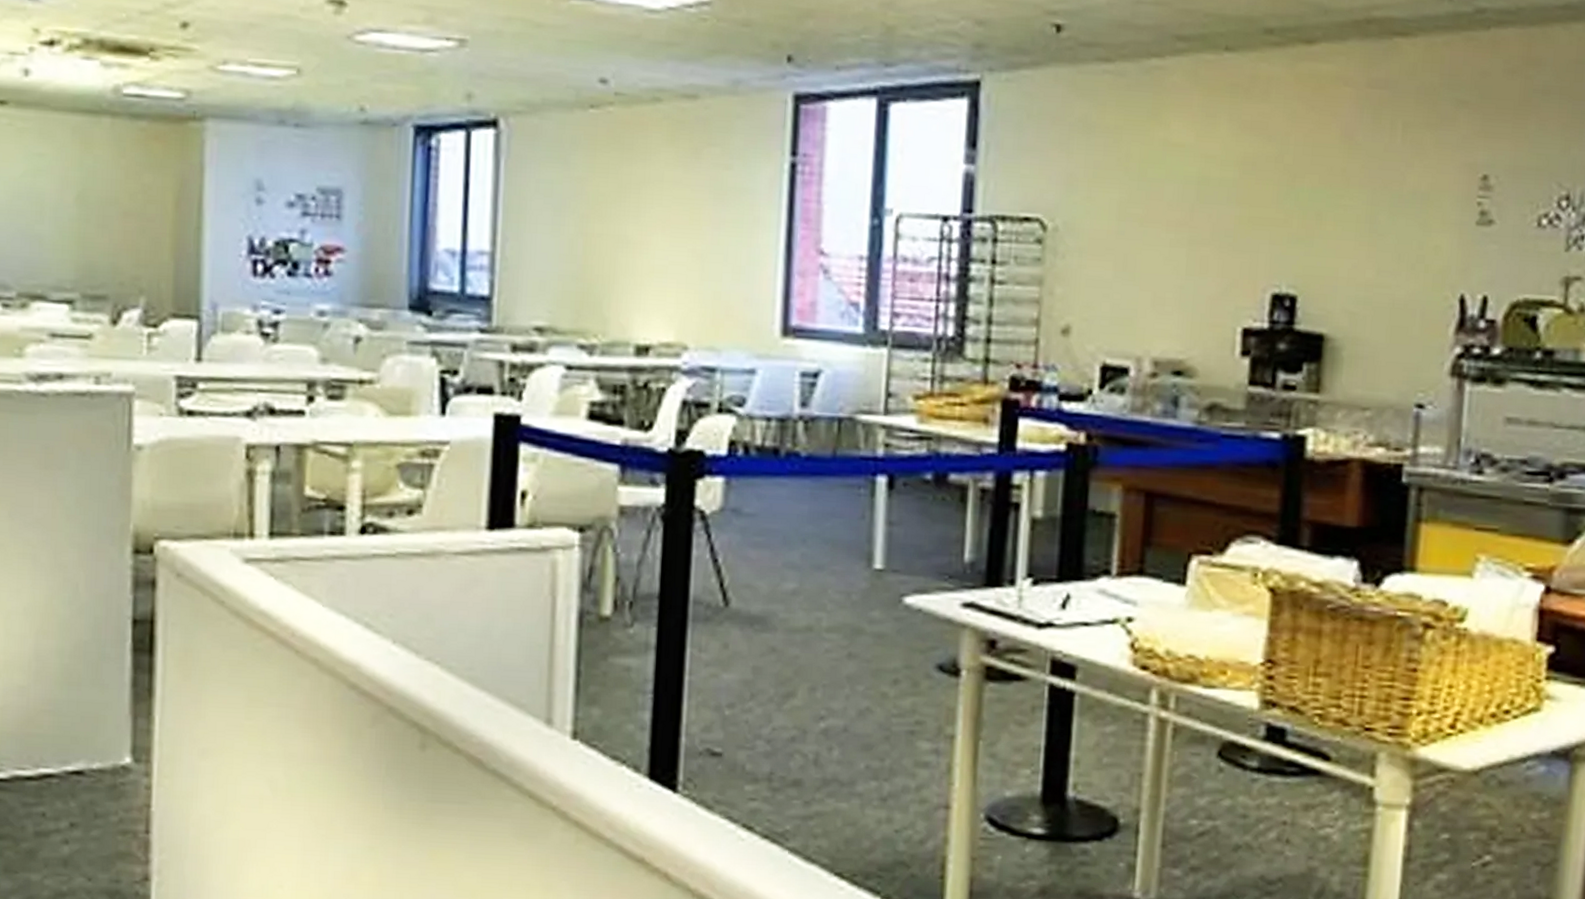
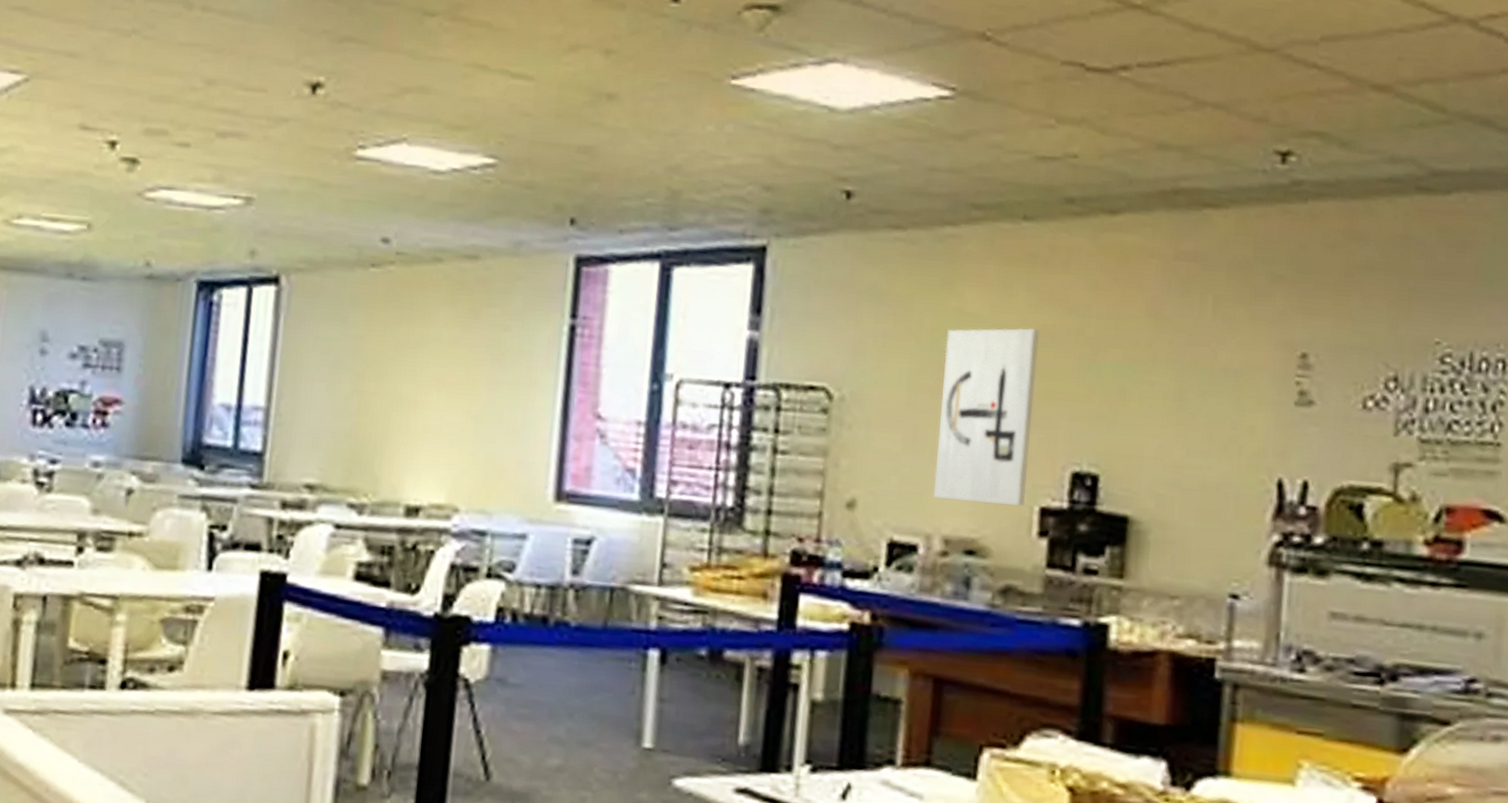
wall art: none [1143,156,1242,328] -> present [933,327,1041,507]

